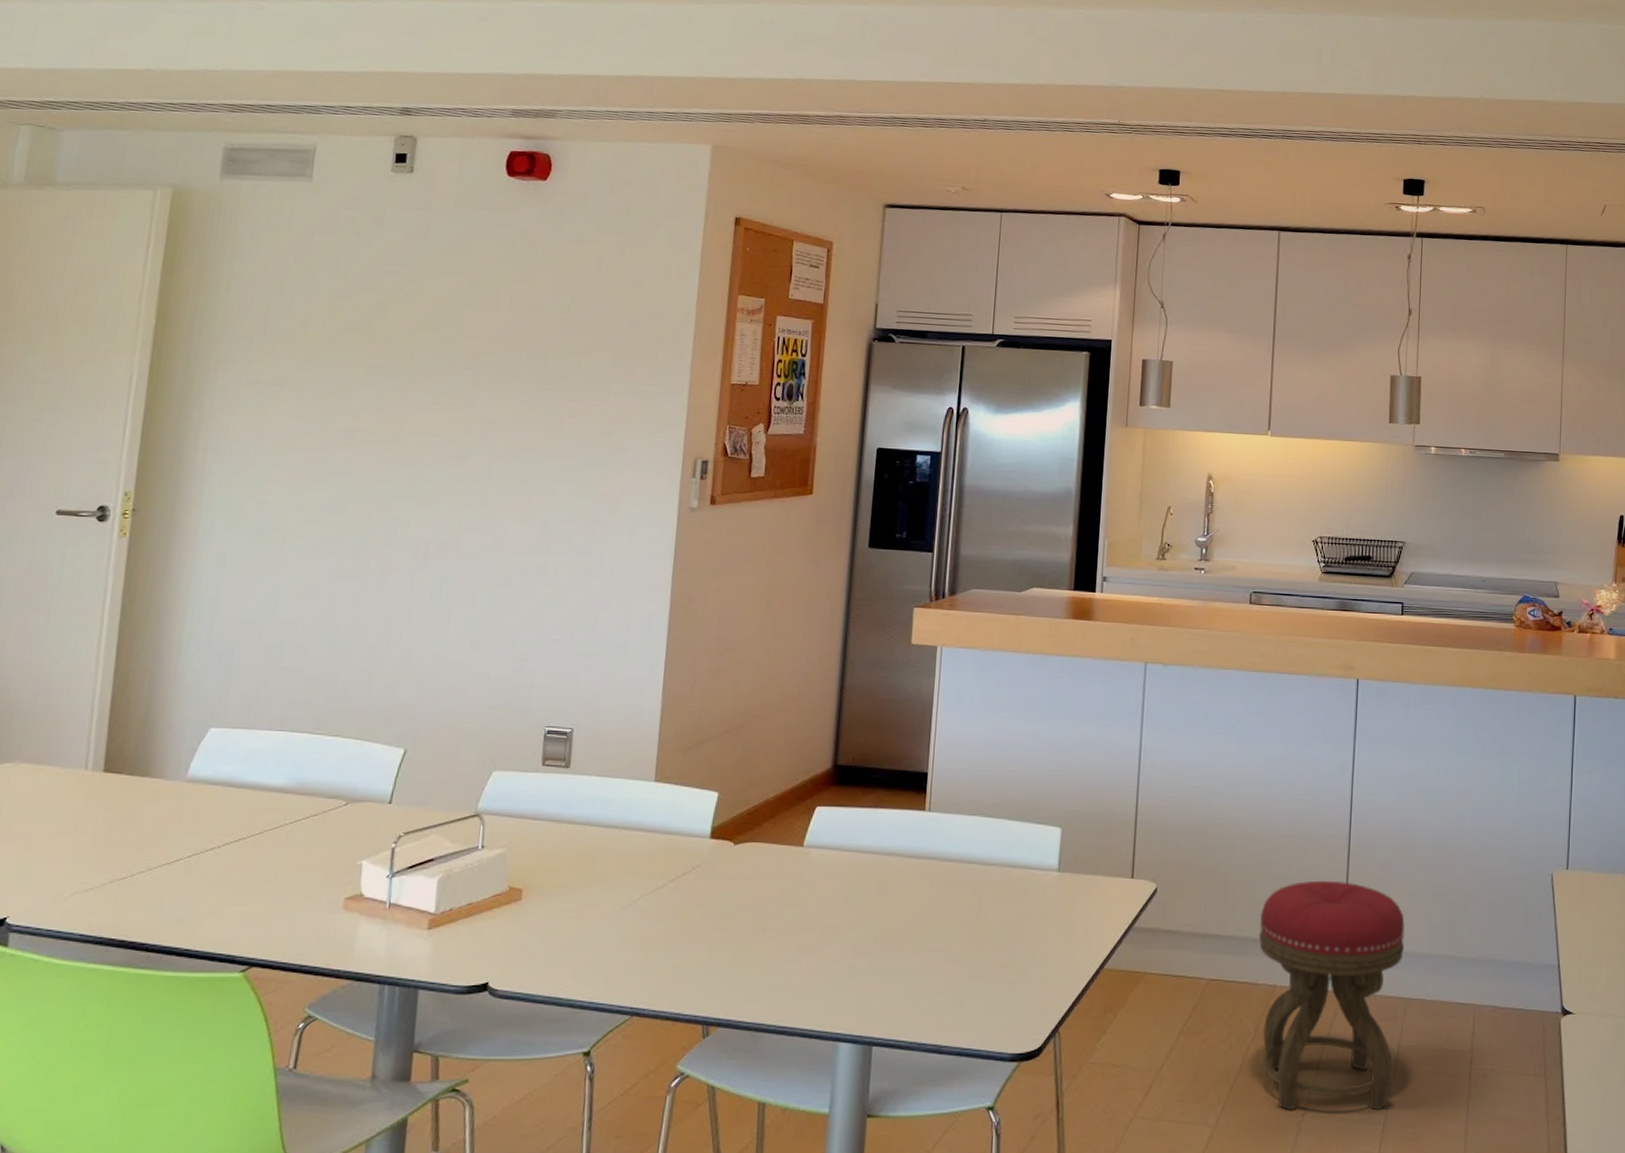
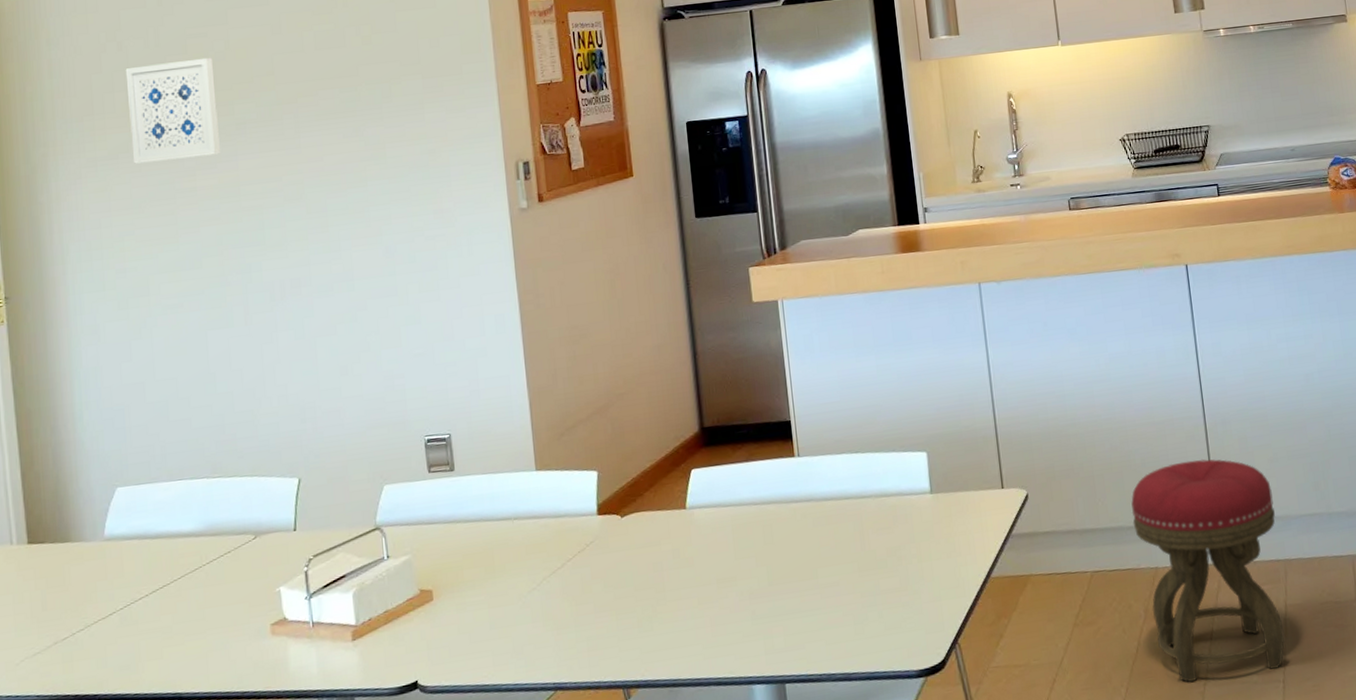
wall art: none [297,294,400,399] -> present [125,57,221,164]

